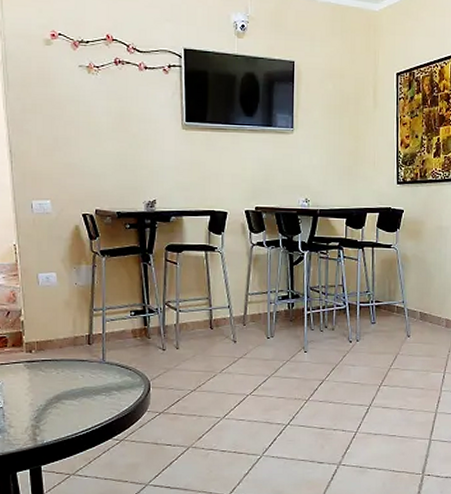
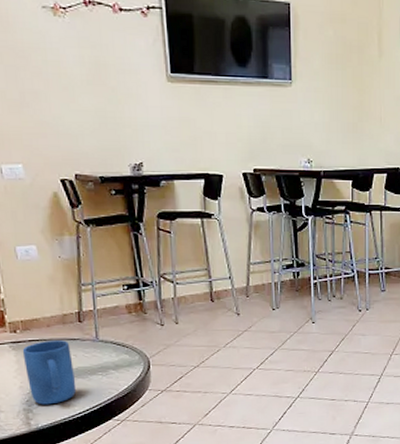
mug: none [35,361,81,422] -> present [22,340,77,405]

